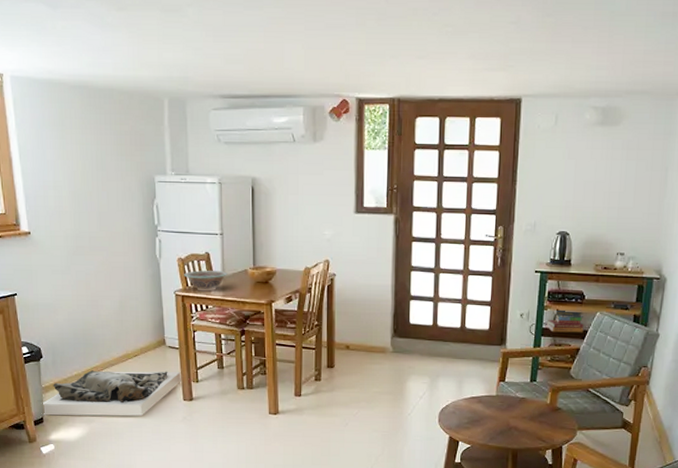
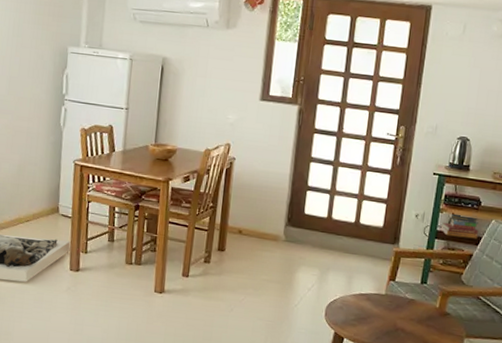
decorative bowl: present [184,270,228,292] -> none [85,142,129,164]

